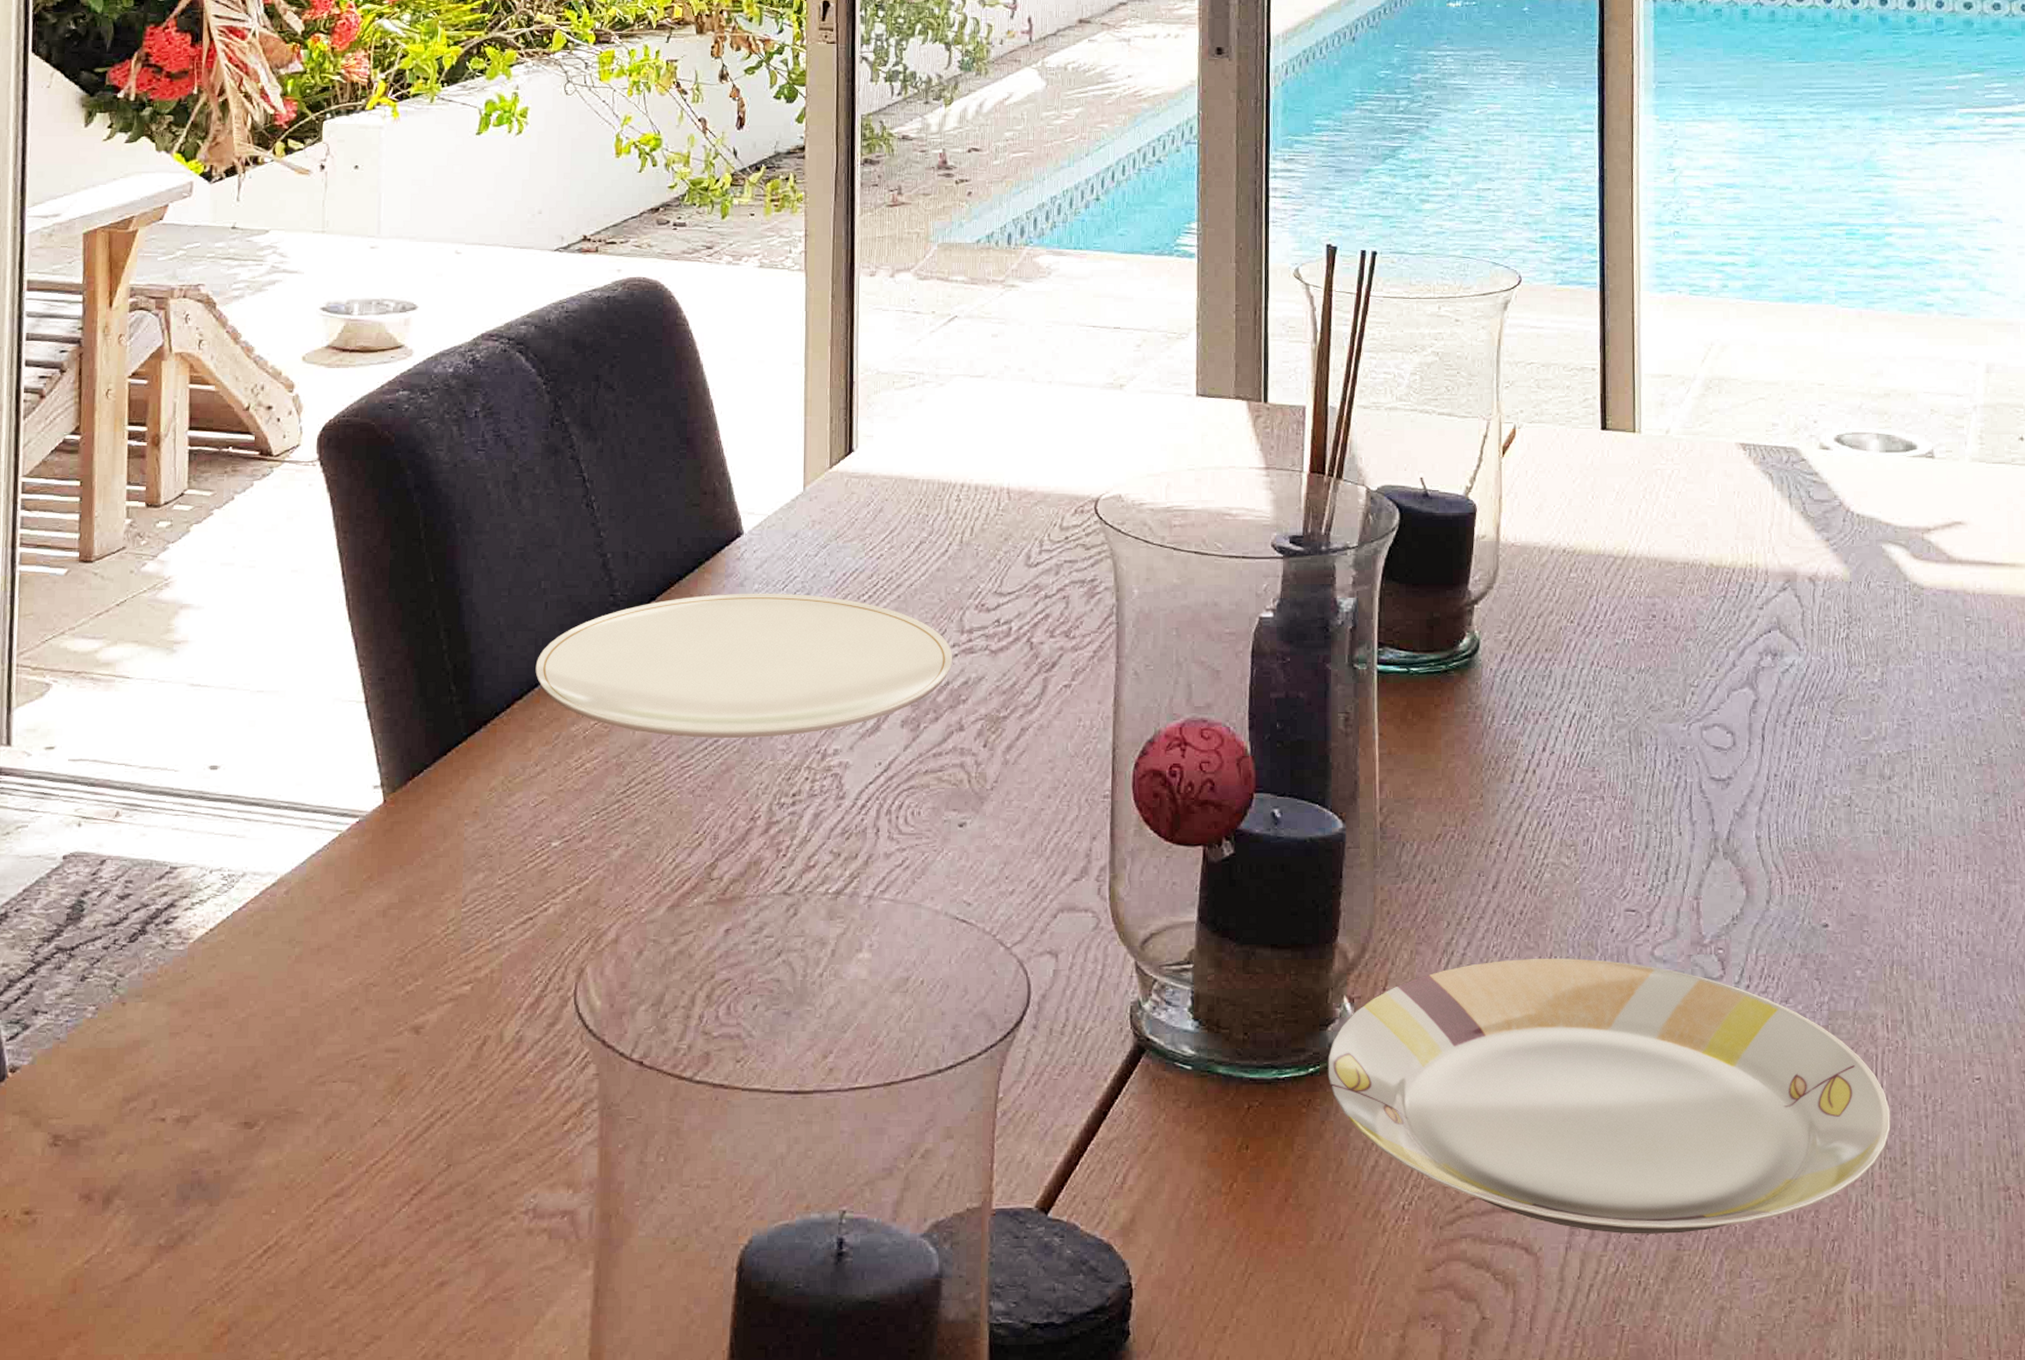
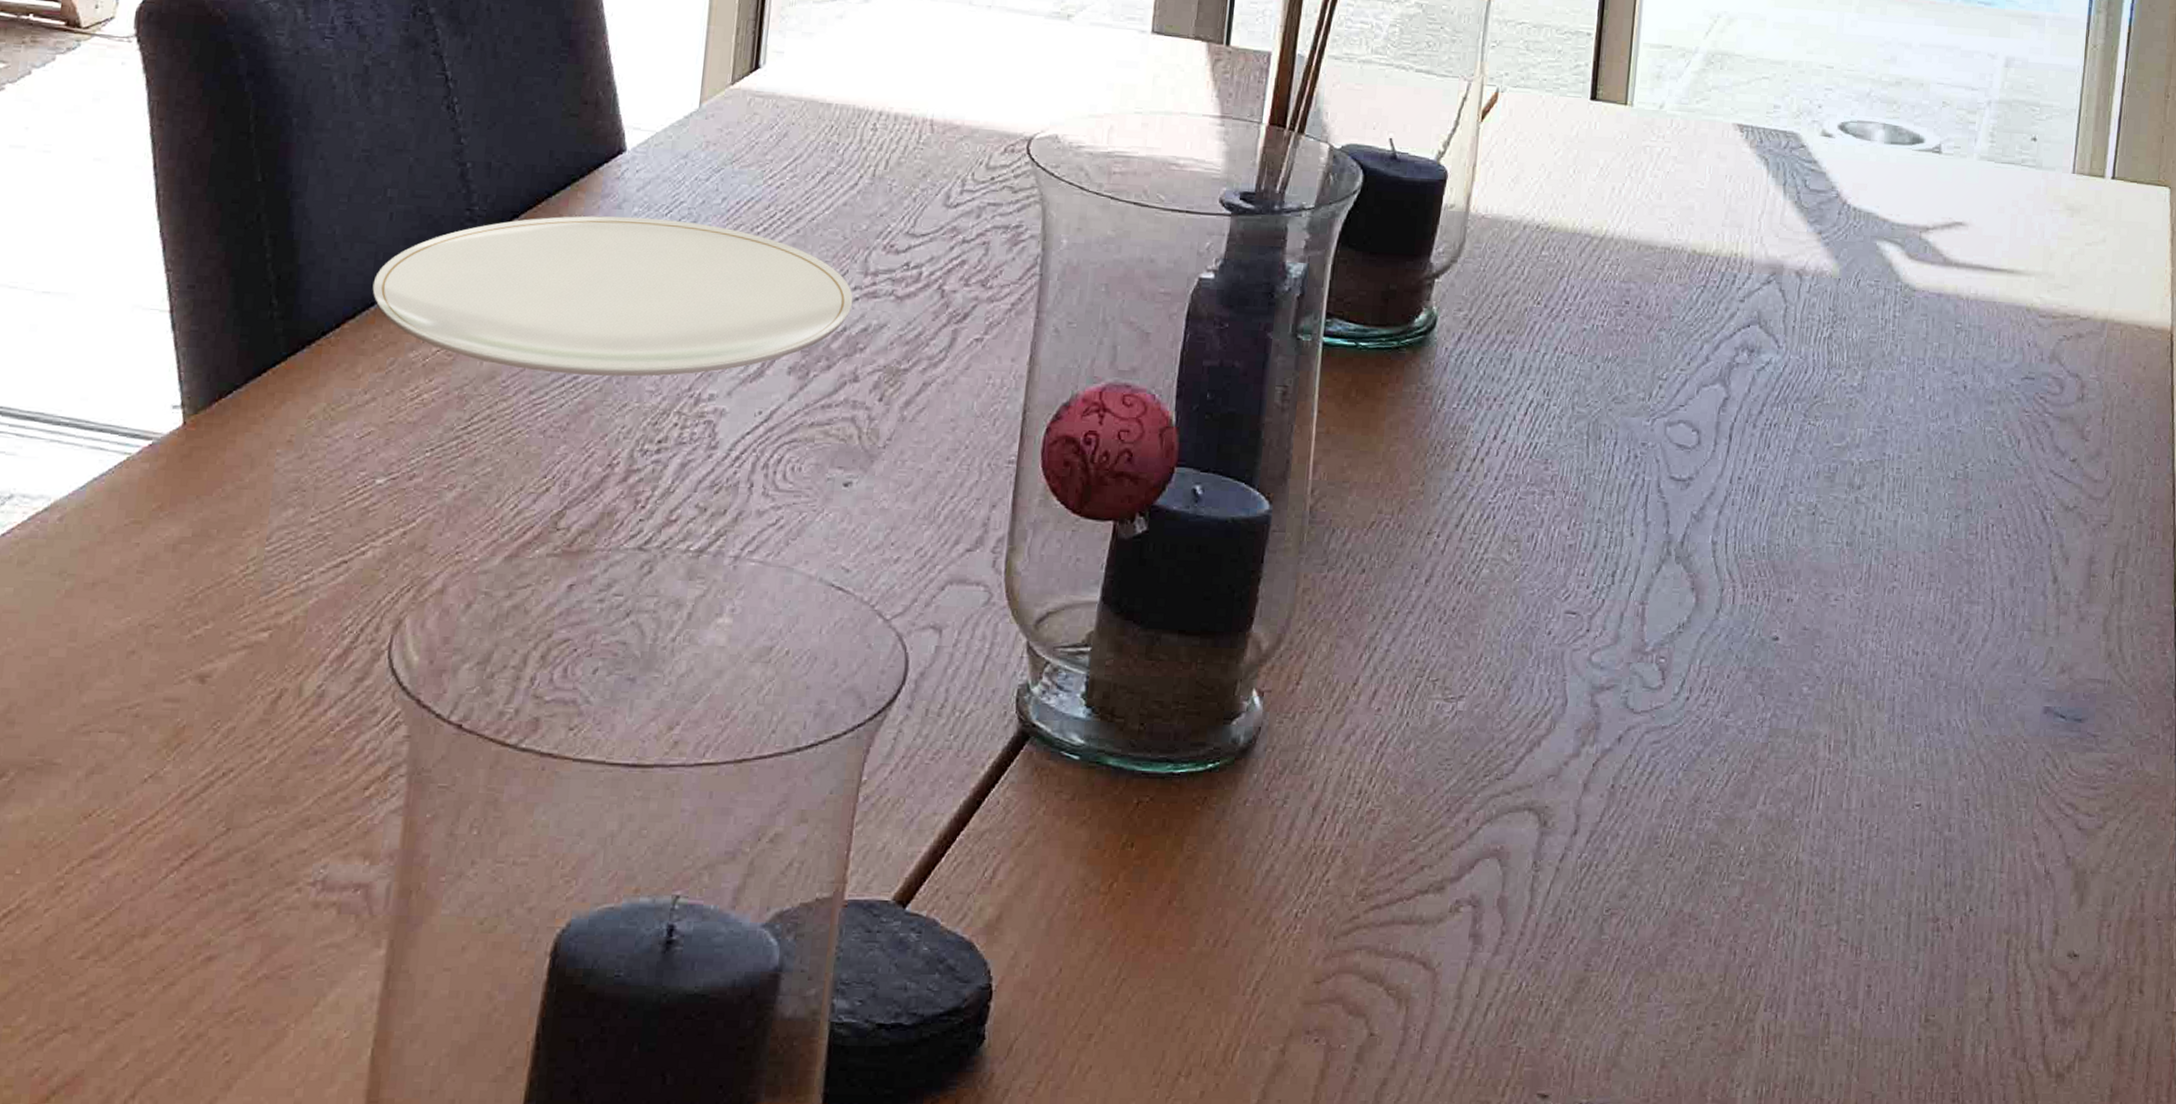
plate: present [1327,958,1891,1234] -> none [1227,658,1823,953]

